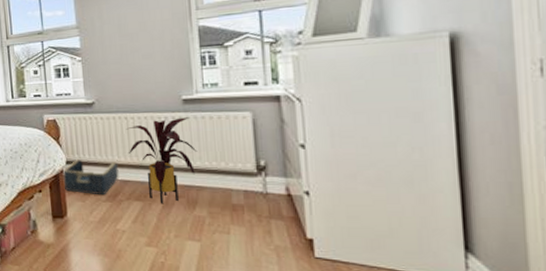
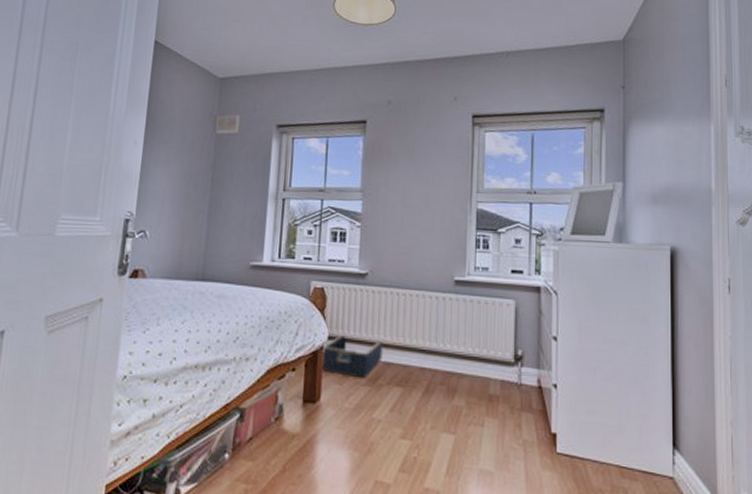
house plant: present [126,117,198,204] -> none [395,299,463,392]

